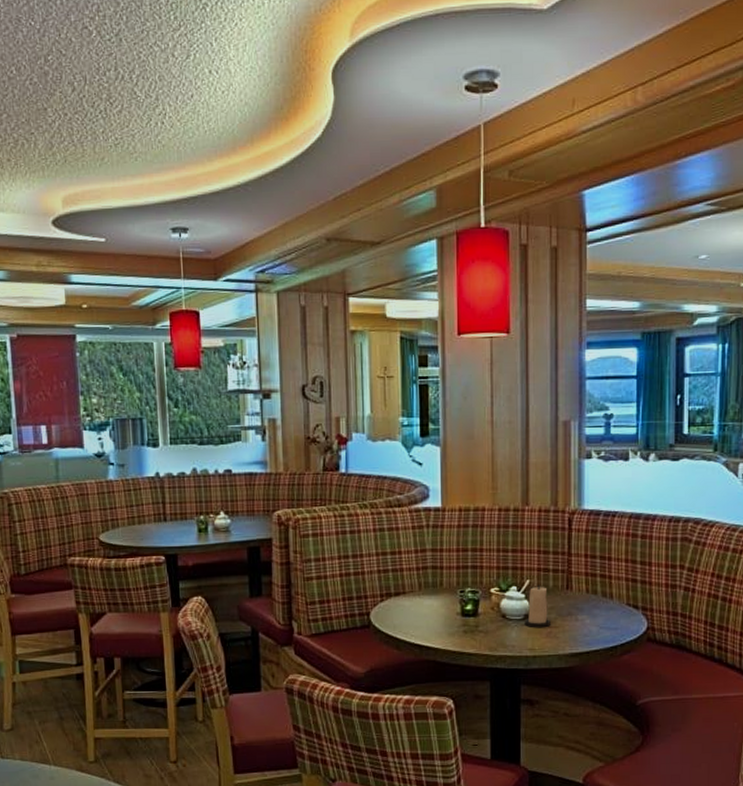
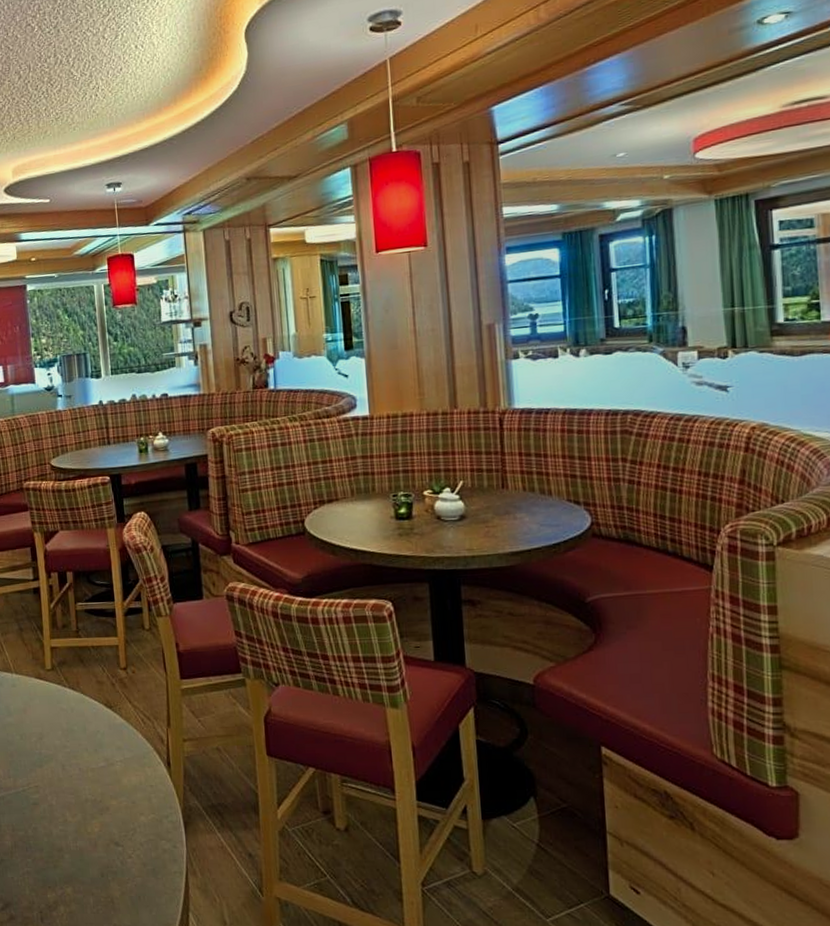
candle: present [525,584,550,628] -> none [461,485,488,528]

